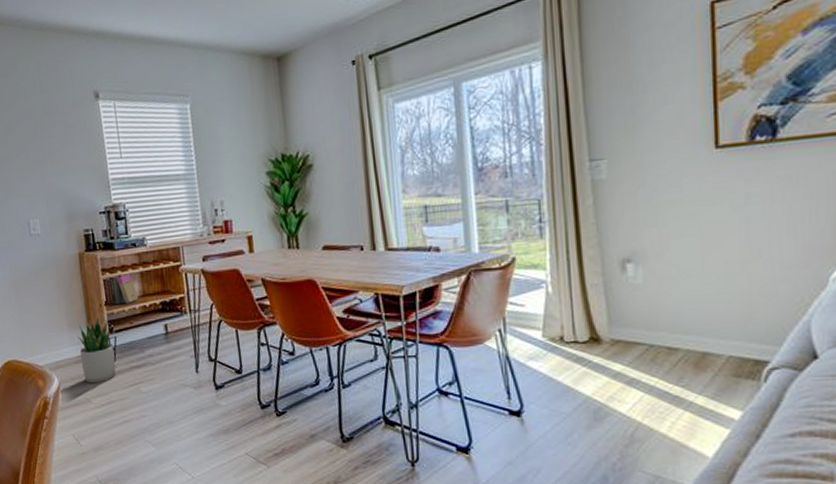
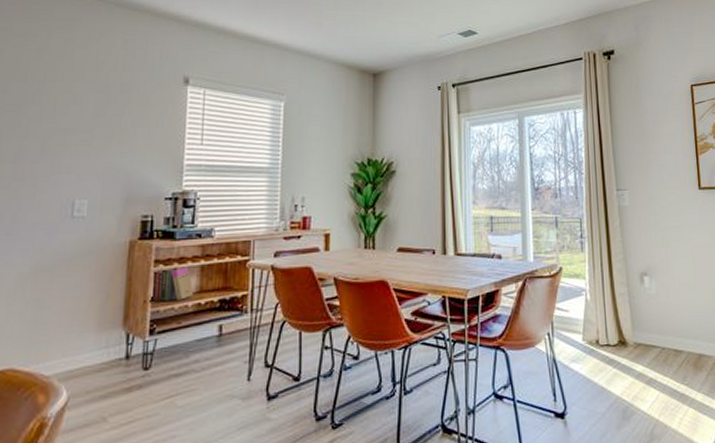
planter: present [77,316,116,383] -> none [104,314,153,397]

